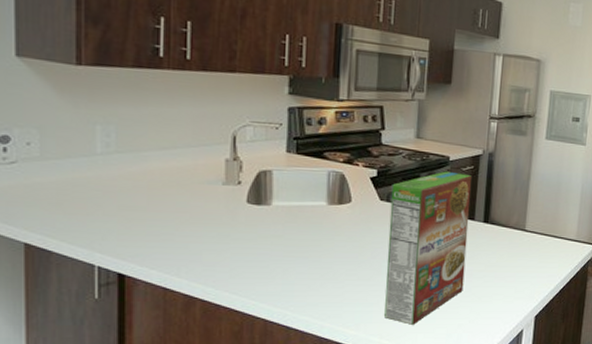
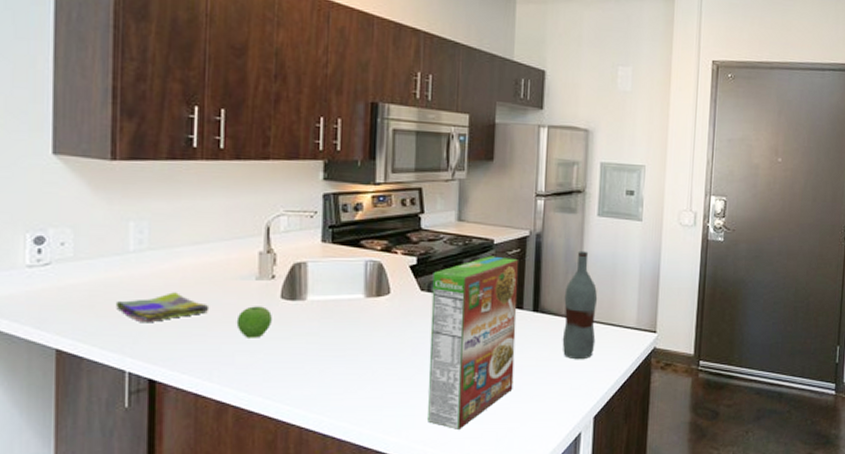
dish towel: none [83,193,177,220] -> present [115,292,210,322]
fruit: none [203,209,238,239] -> present [236,306,272,338]
bottle: none [509,170,543,267] -> present [562,251,598,360]

